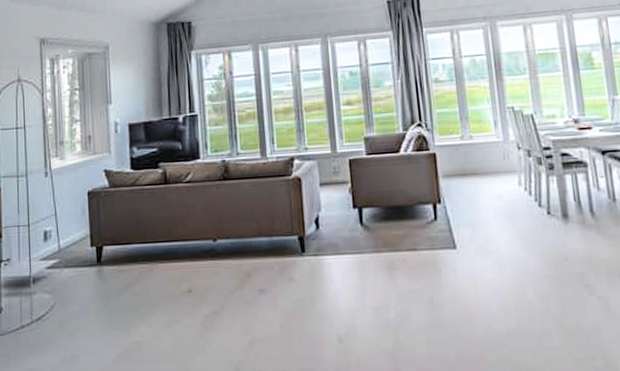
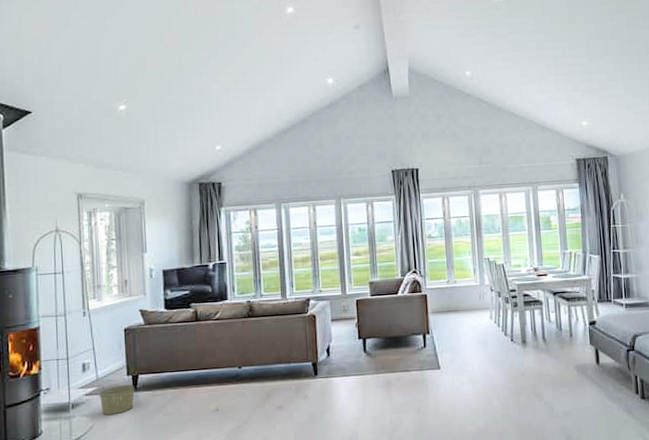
basket: none [61,257,99,293] -> present [99,385,135,416]

